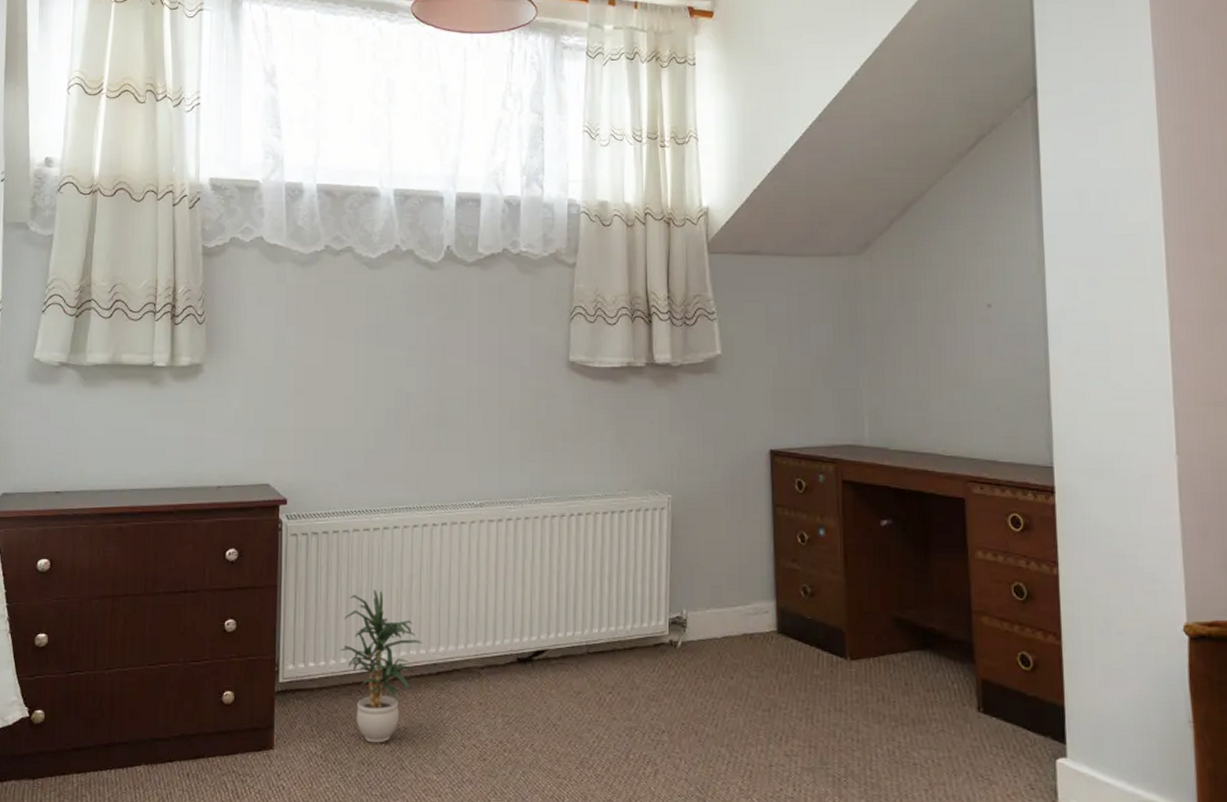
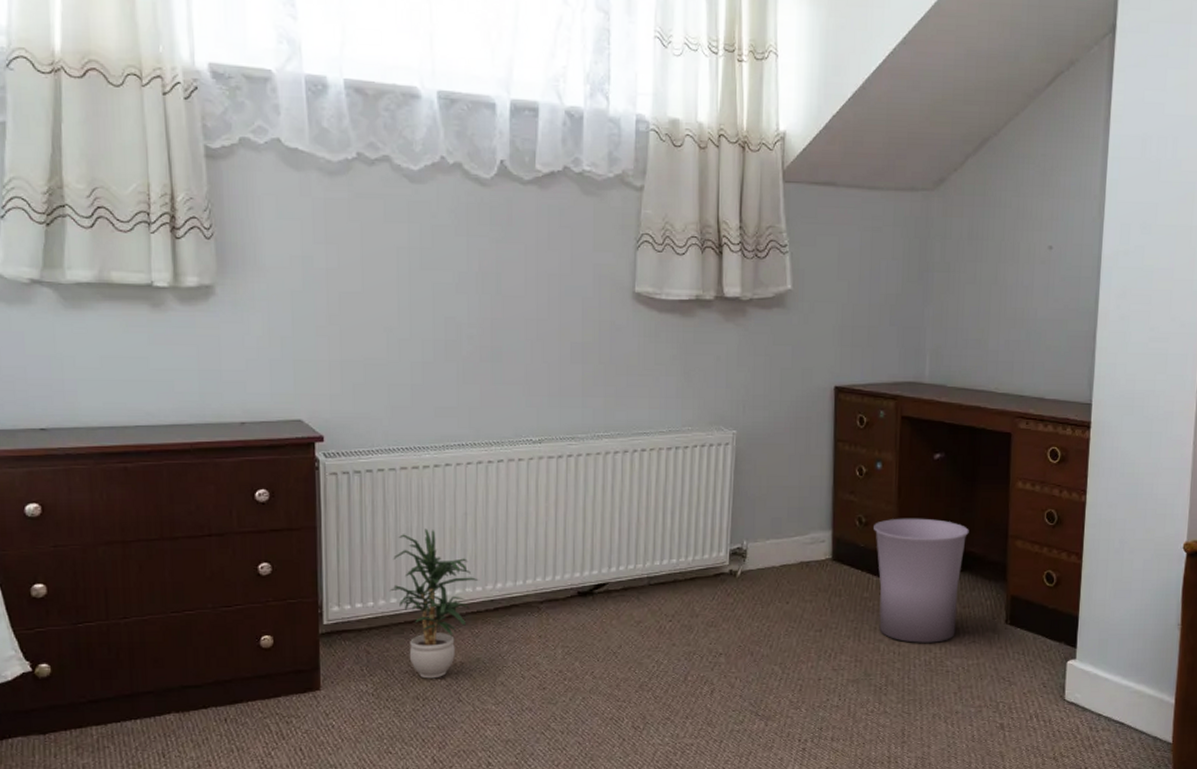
waste bin: none [820,589,927,730] -> present [874,518,969,643]

